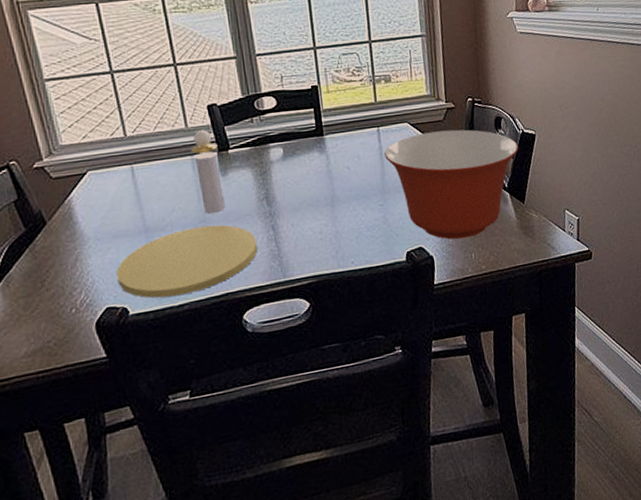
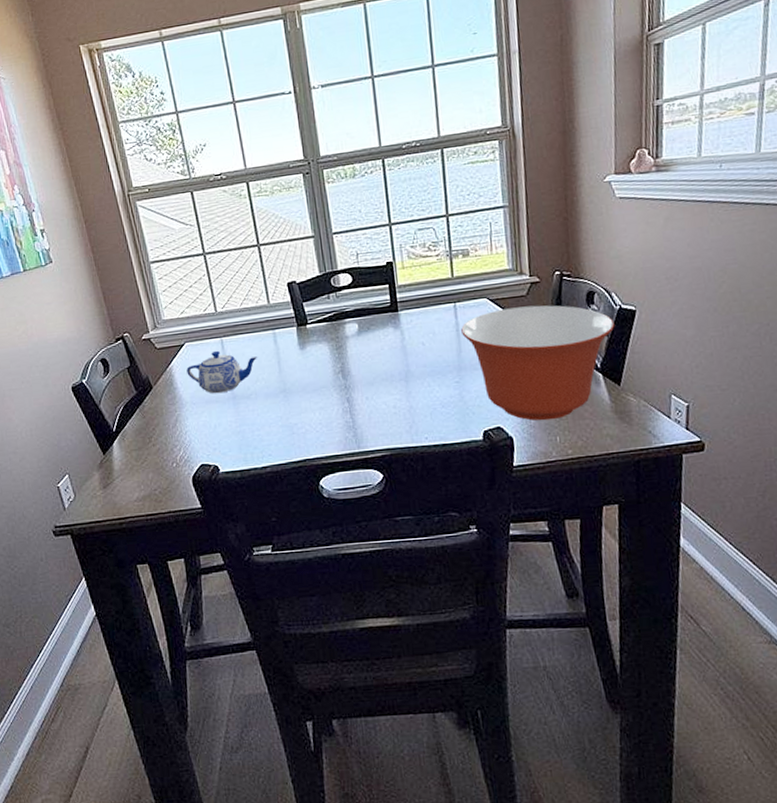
teapot: none [89,178,175,228] -> present [186,350,258,394]
plate: present [116,224,257,298] -> none [208,395,333,460]
perfume bottle: present [190,130,226,215] -> none [272,306,304,385]

